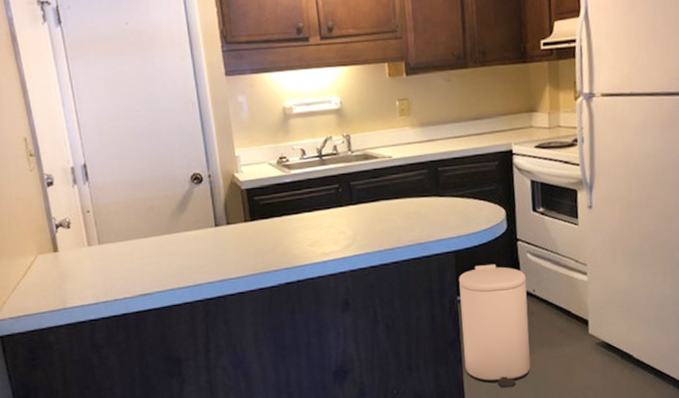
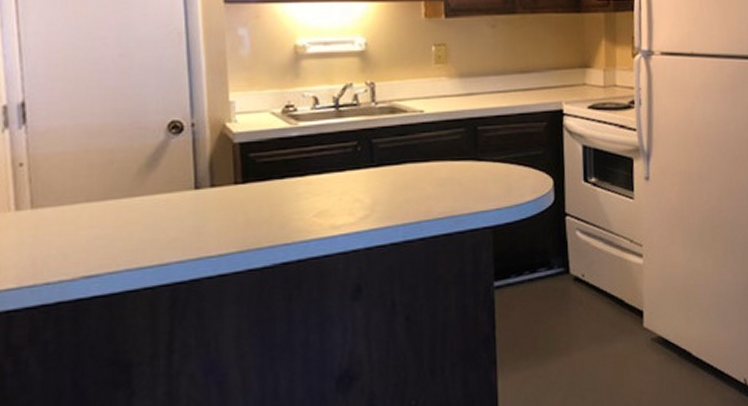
pedal bin: present [458,263,531,388] -> none [496,242,577,395]

